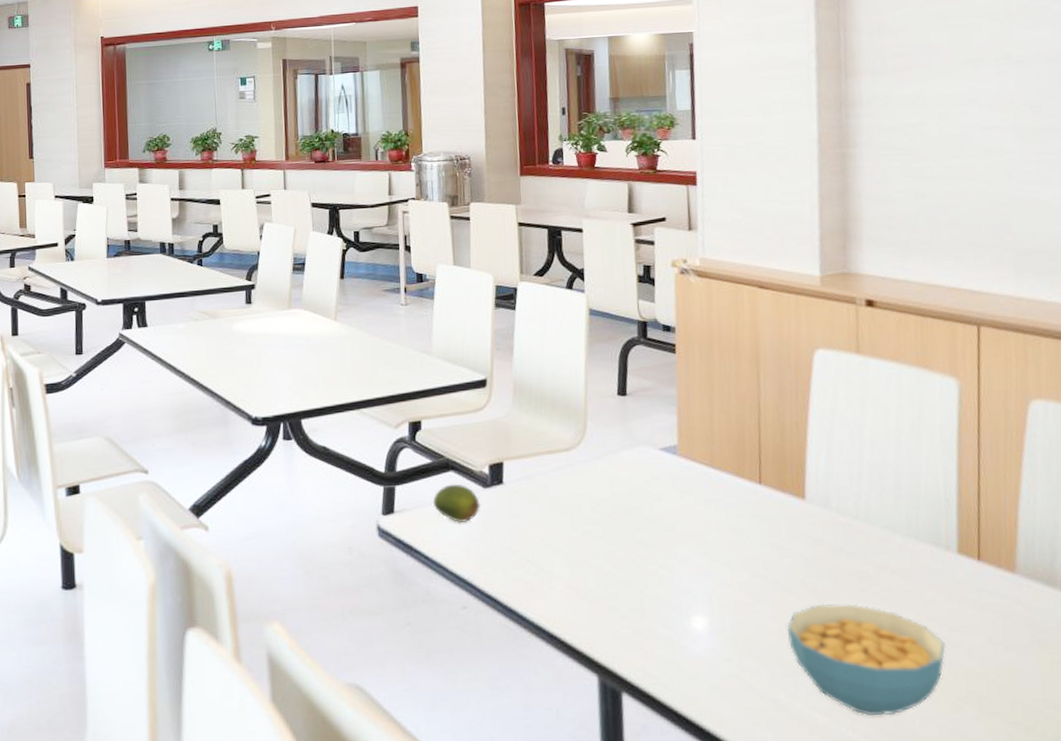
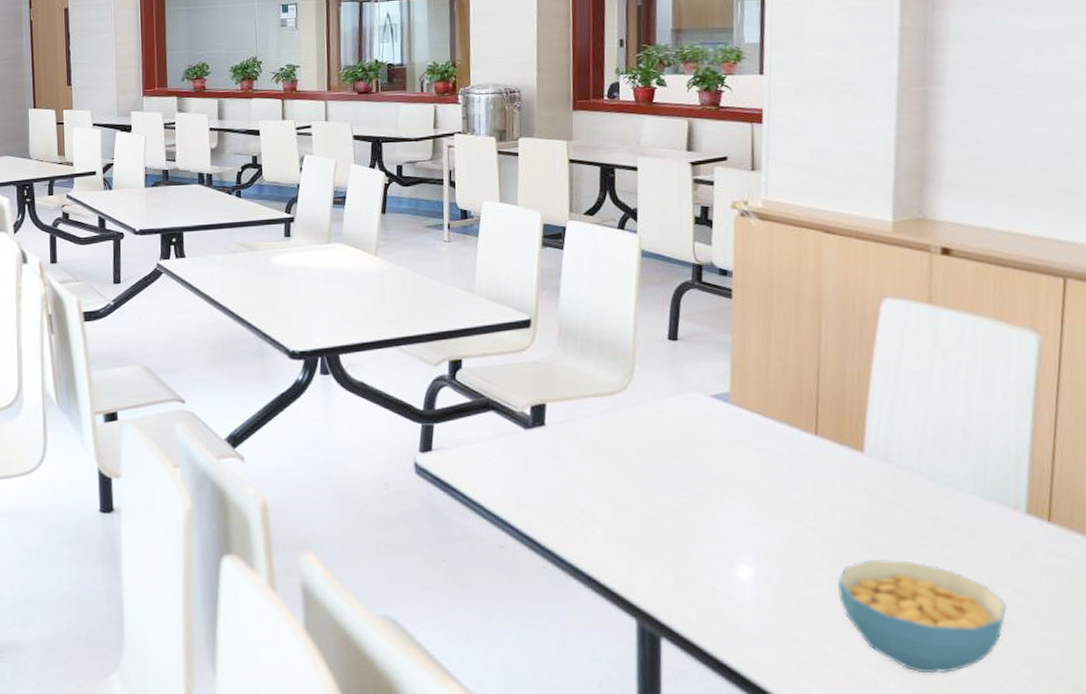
fruit: present [432,484,481,524] -> none [471,424,522,464]

